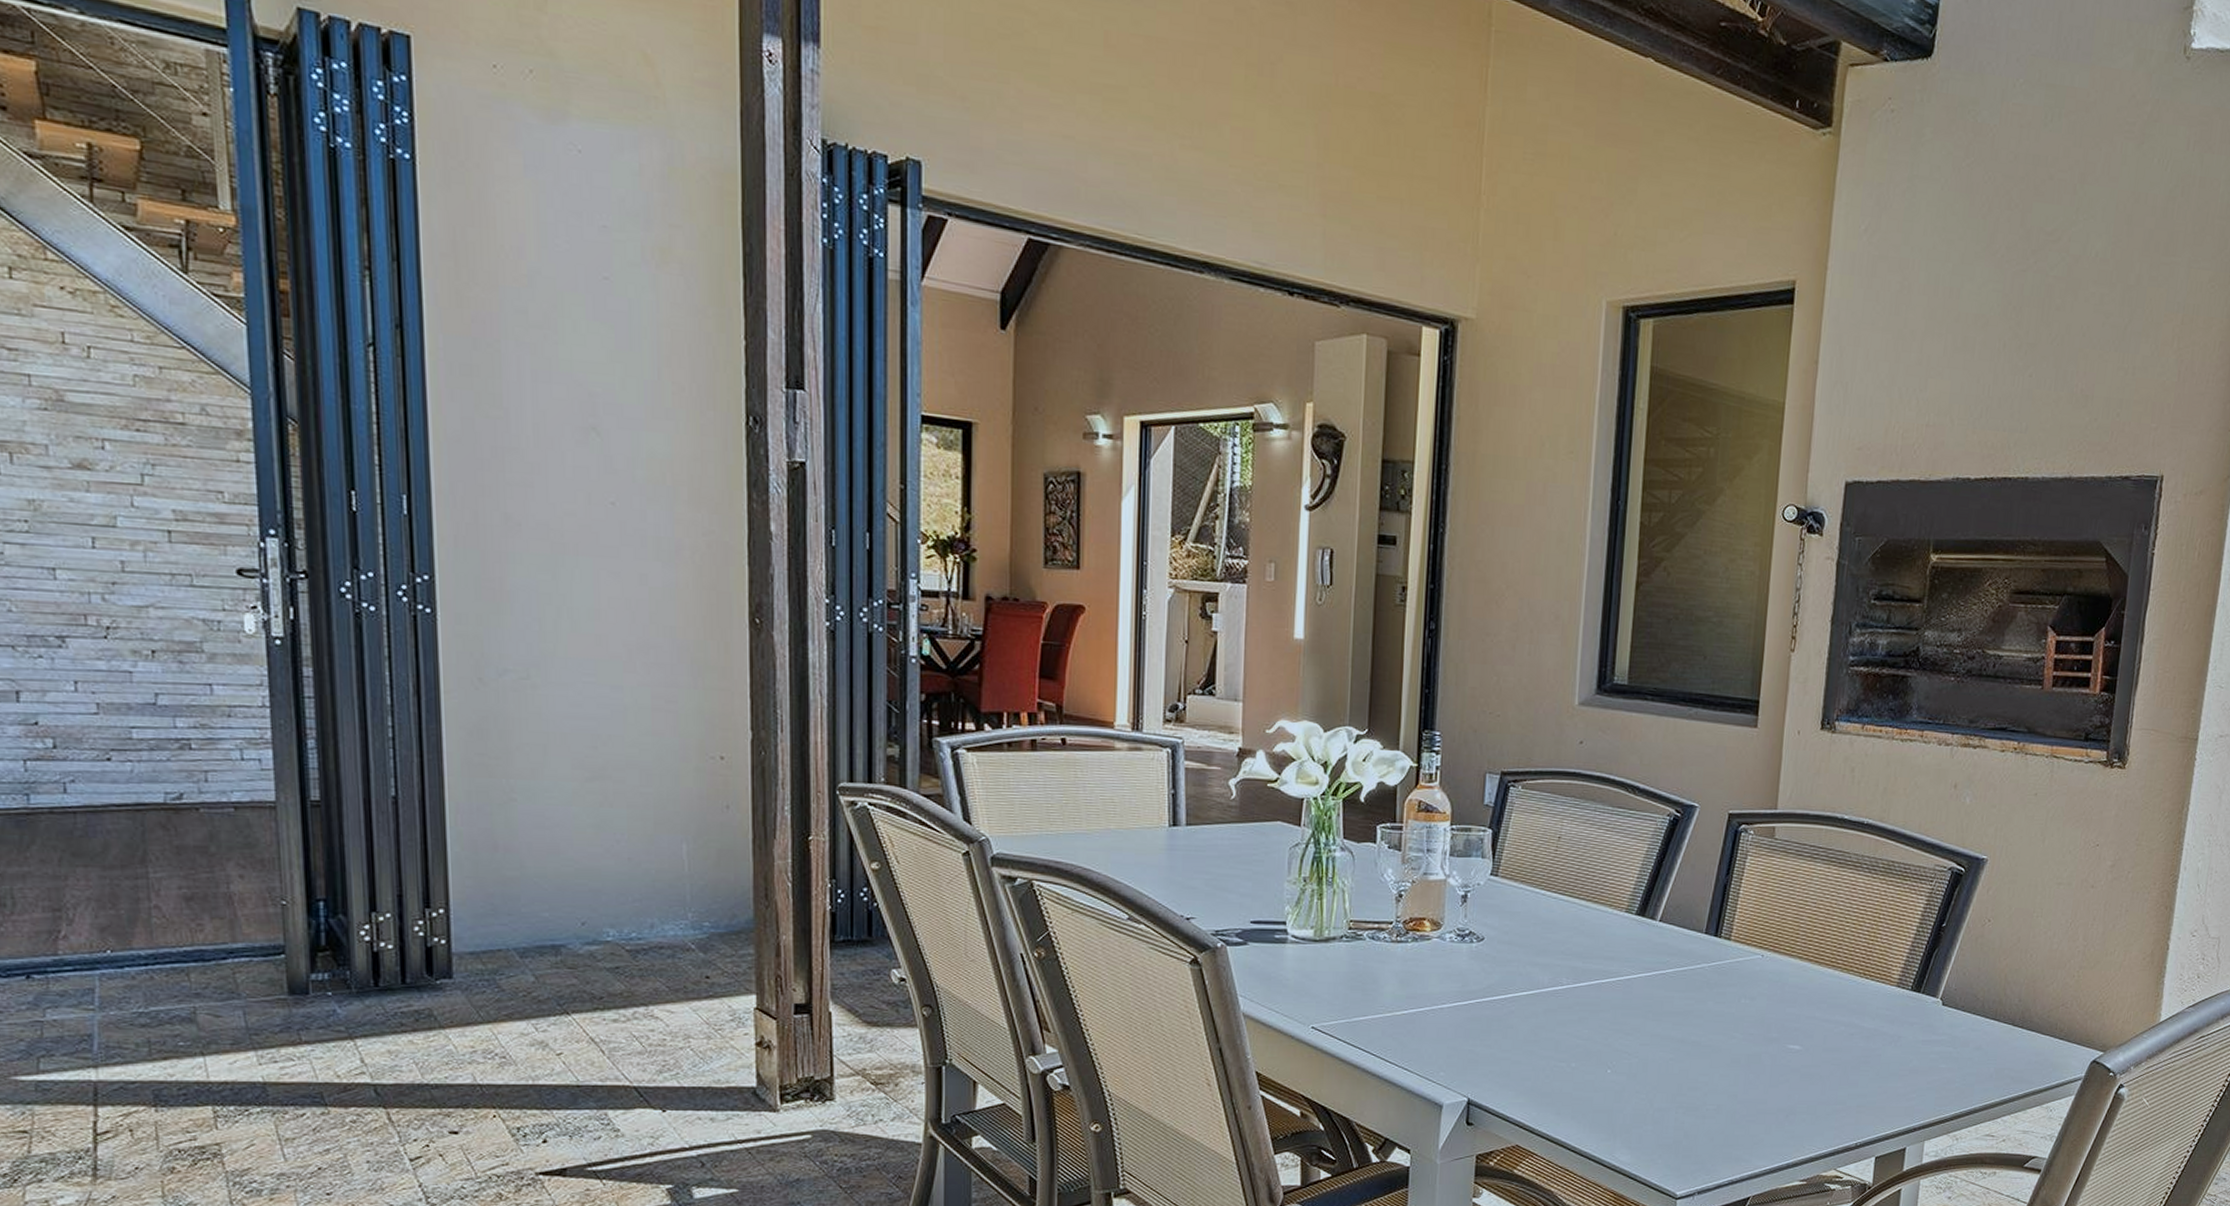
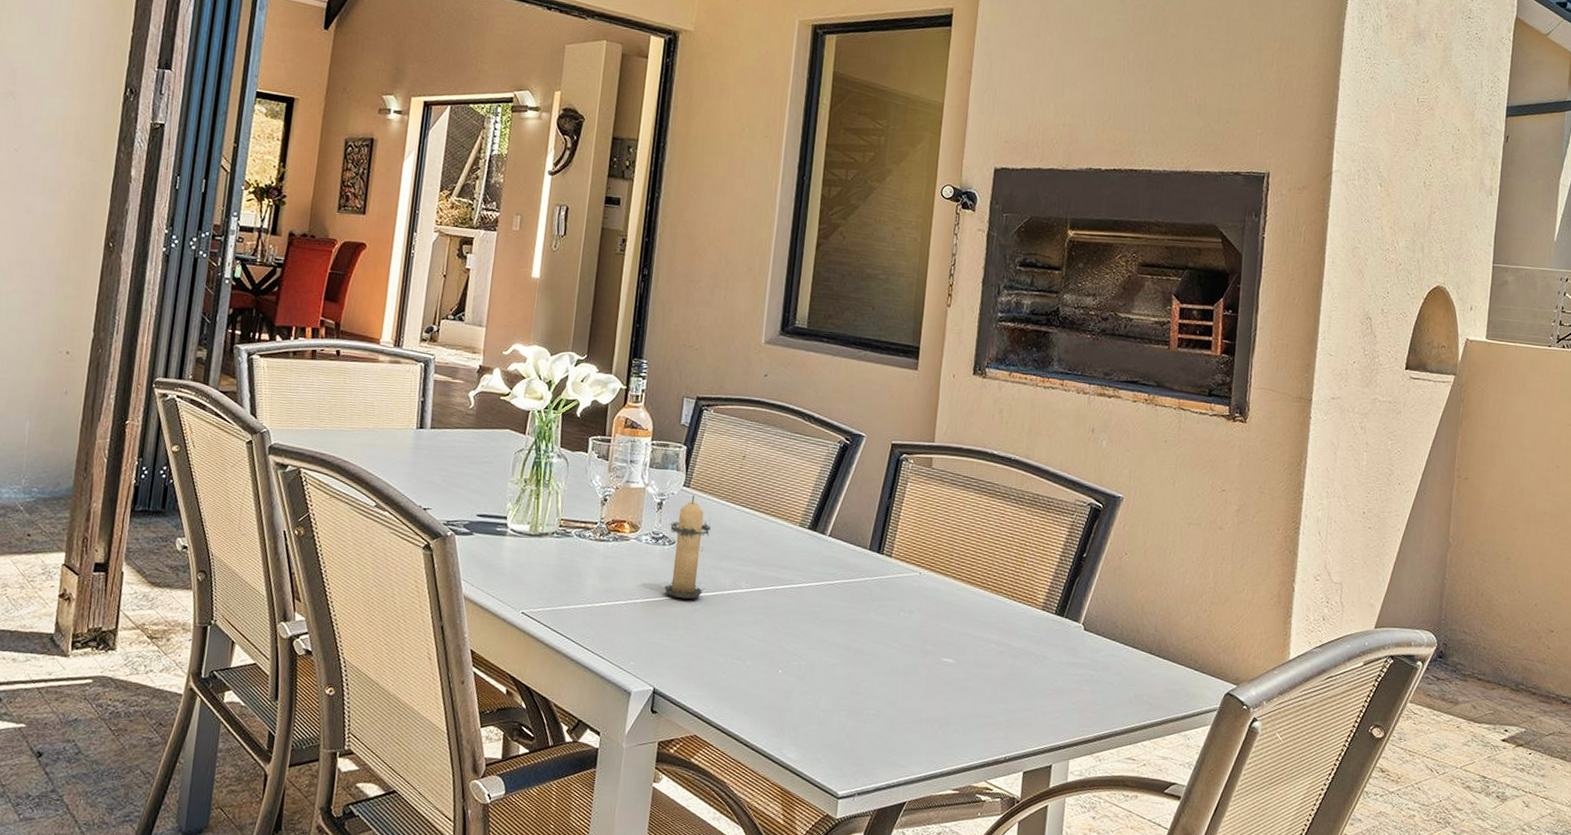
candle: none [1474,885,1524,1001] -> present [664,495,711,600]

